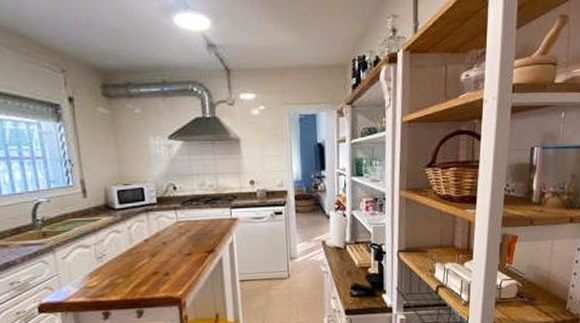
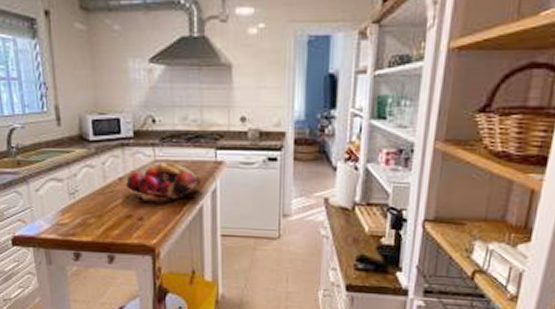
fruit basket: none [150,222,221,260] -> present [125,162,203,204]

